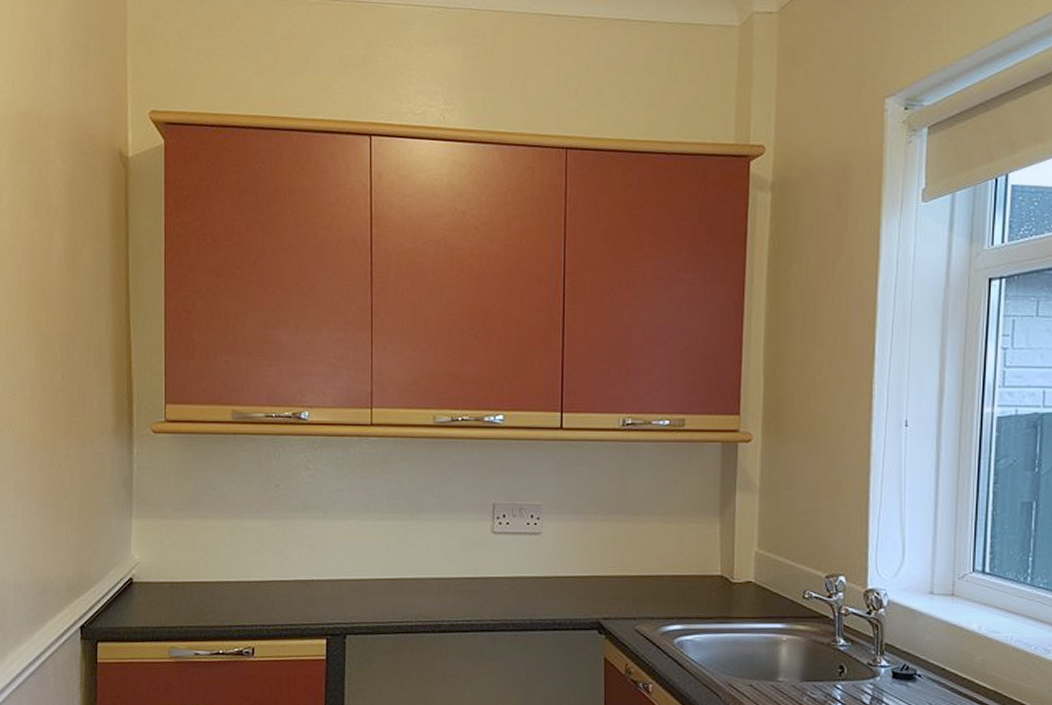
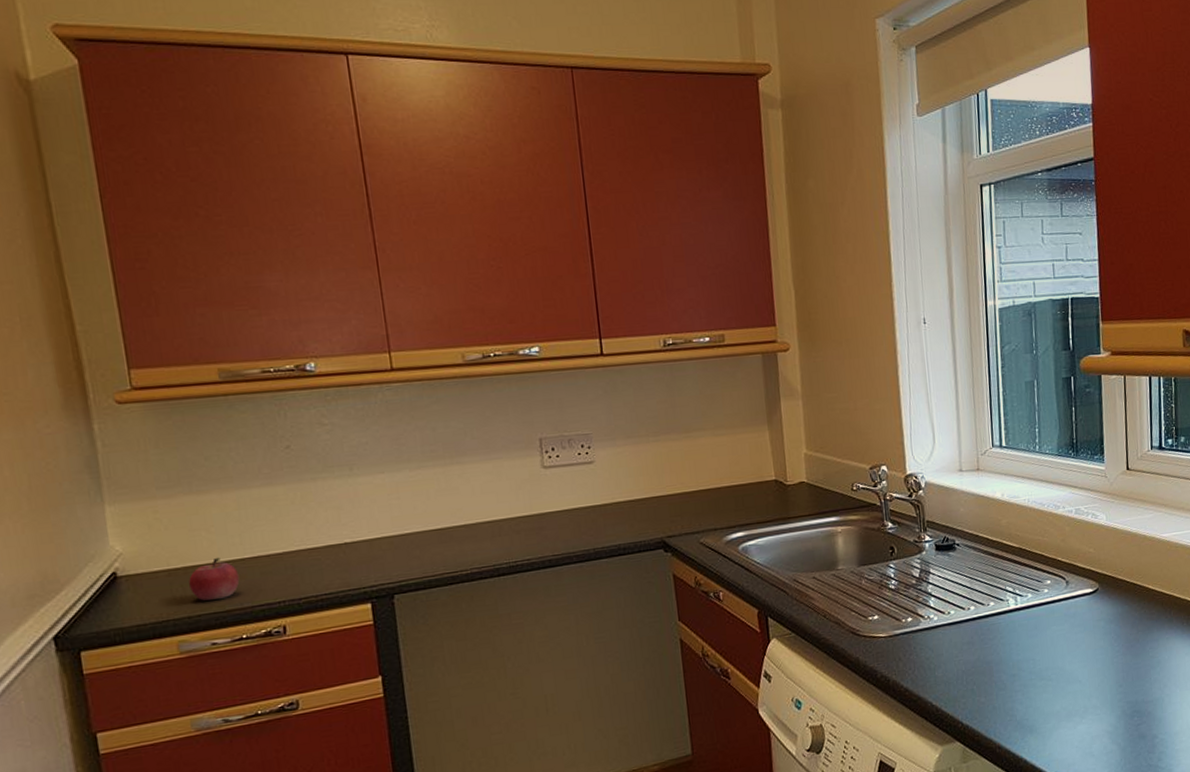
fruit: none [185,577,224,614] -> present [189,557,240,601]

